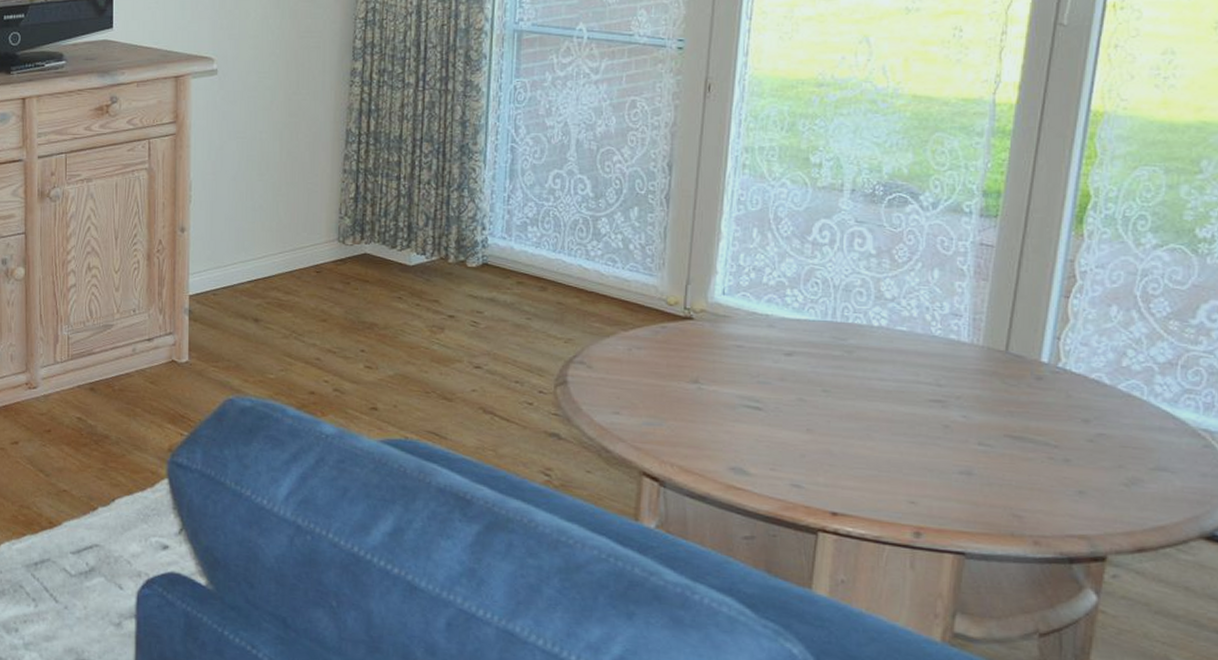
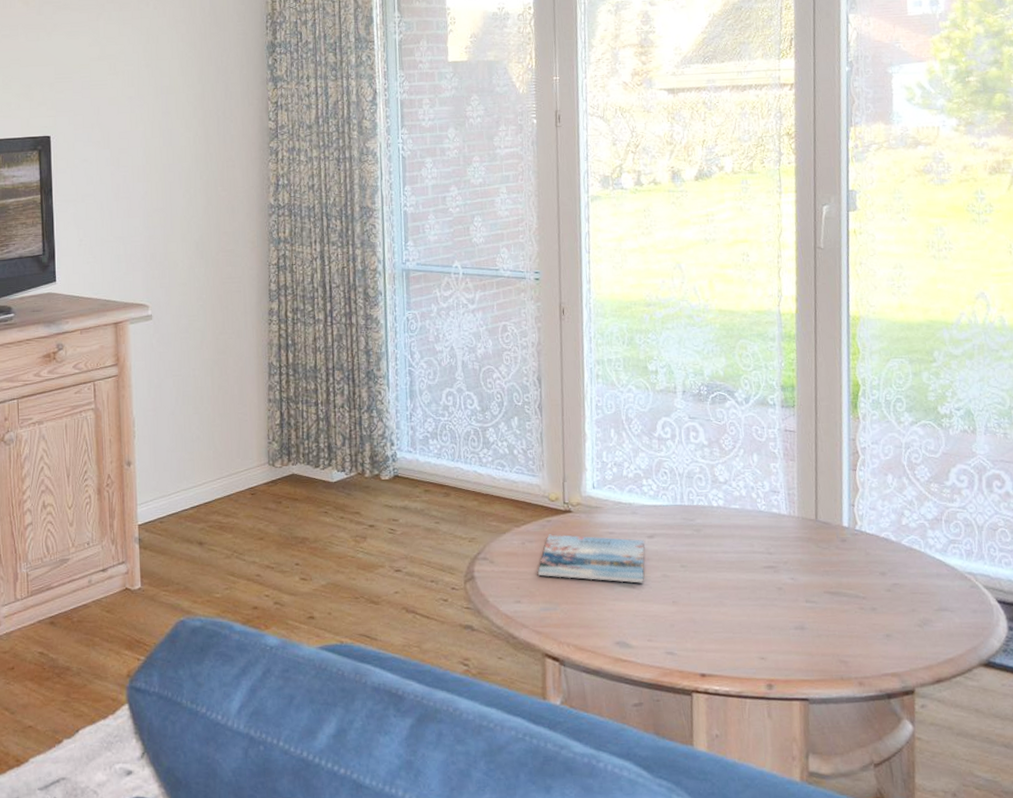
magazine: none [644,342,781,406] -> present [538,534,645,583]

